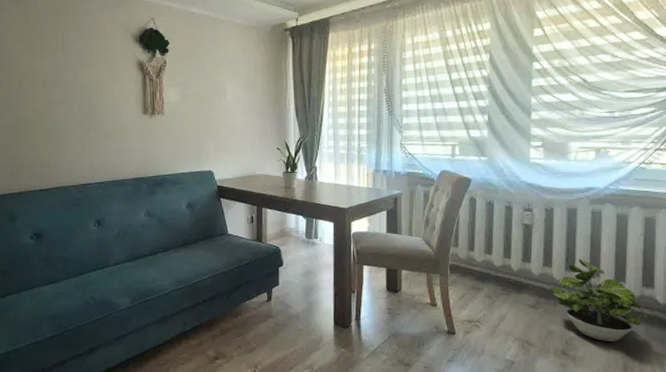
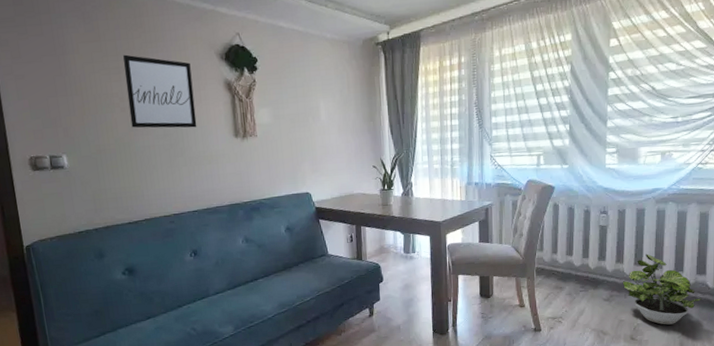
wall art: none [47,35,109,104] -> present [122,54,197,128]

